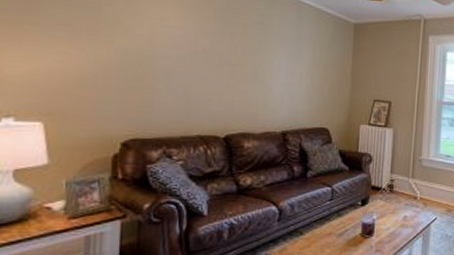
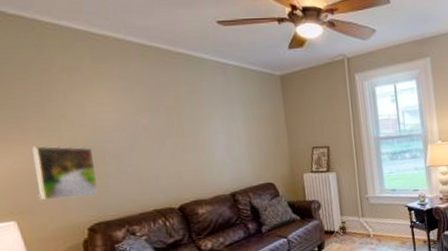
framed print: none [74,48,145,110] -> present [32,146,100,200]

